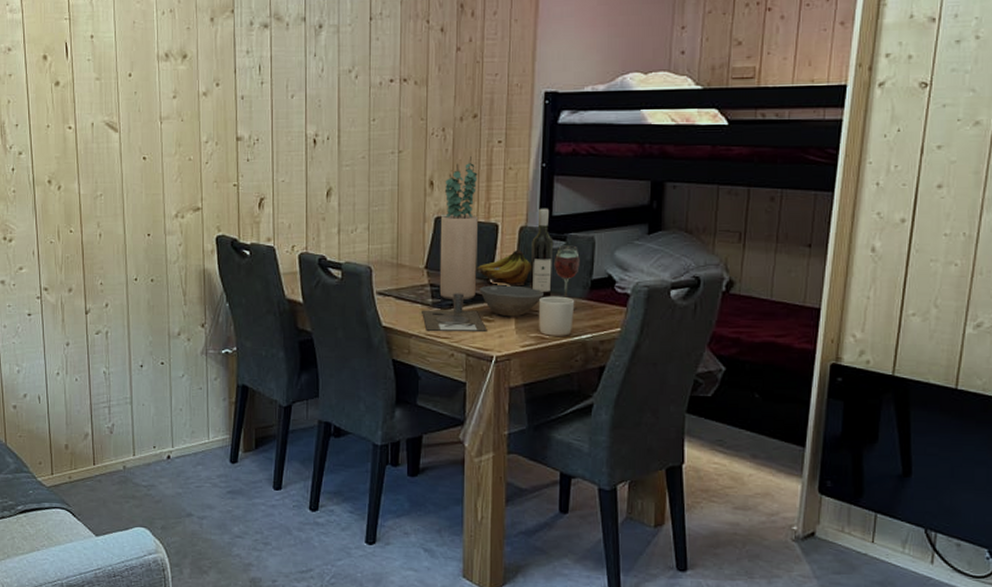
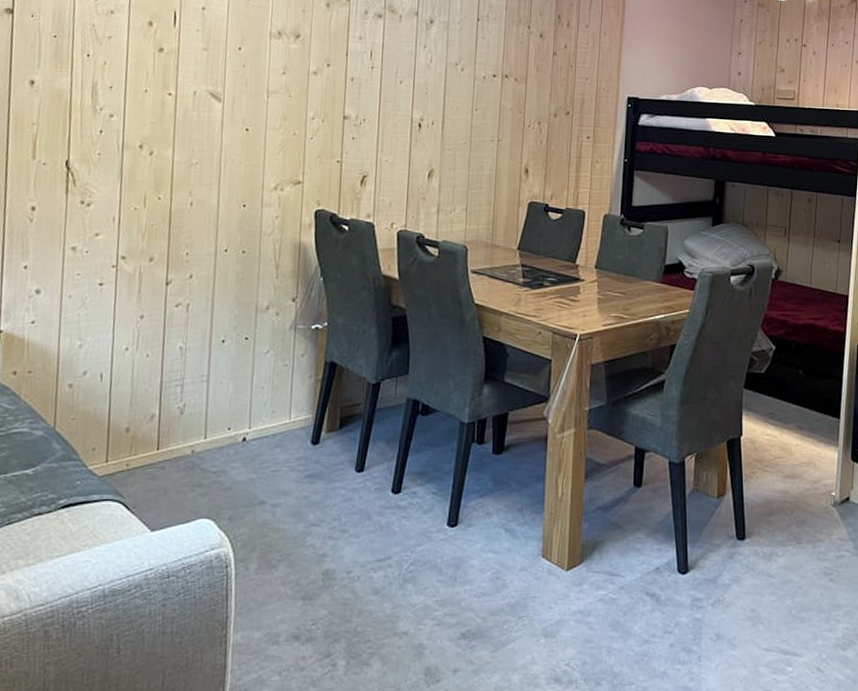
place setting: present [422,293,487,331] -> none [513,273,573,311]
vase: present [439,156,479,301] -> none [530,149,569,281]
fruit: present [476,251,532,287] -> none [564,236,613,269]
bowl: present [480,285,544,317] -> none [567,267,623,298]
bottle: present [530,208,554,299] -> none [611,198,633,281]
mug: present [538,296,575,336] -> none [618,279,651,316]
wineglass: present [553,245,580,311] -> none [632,233,655,293]

